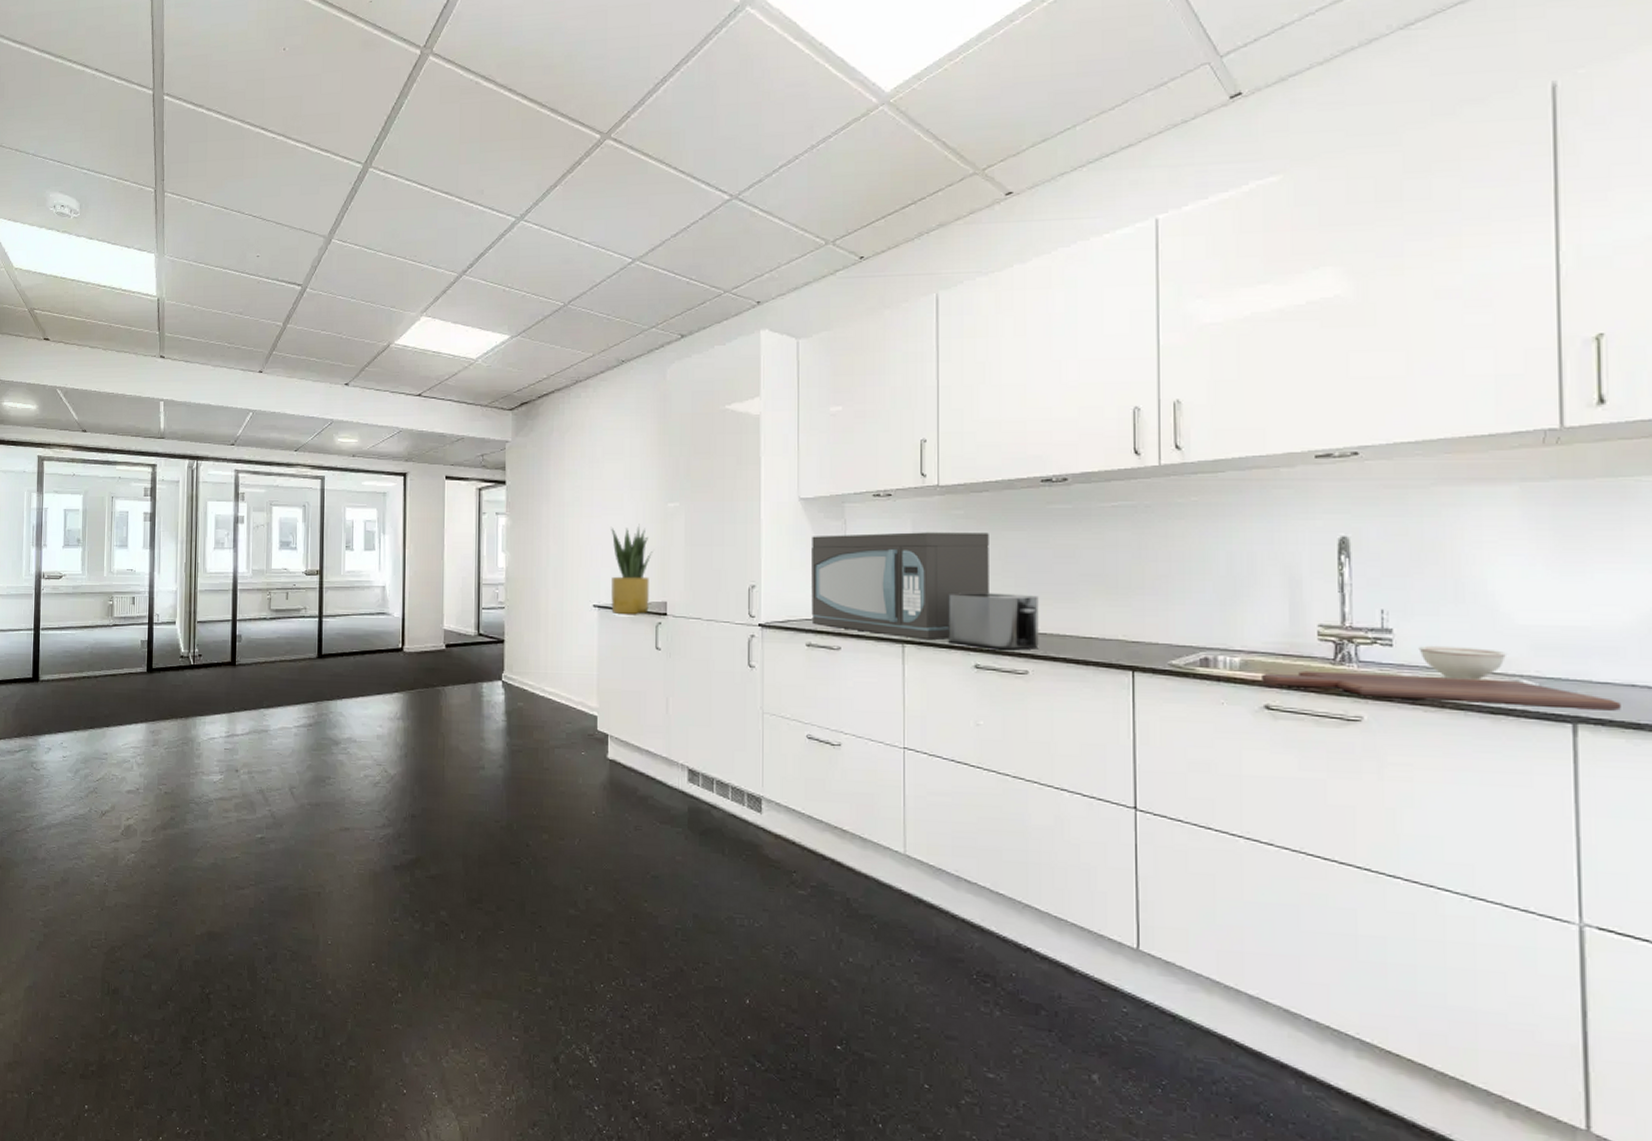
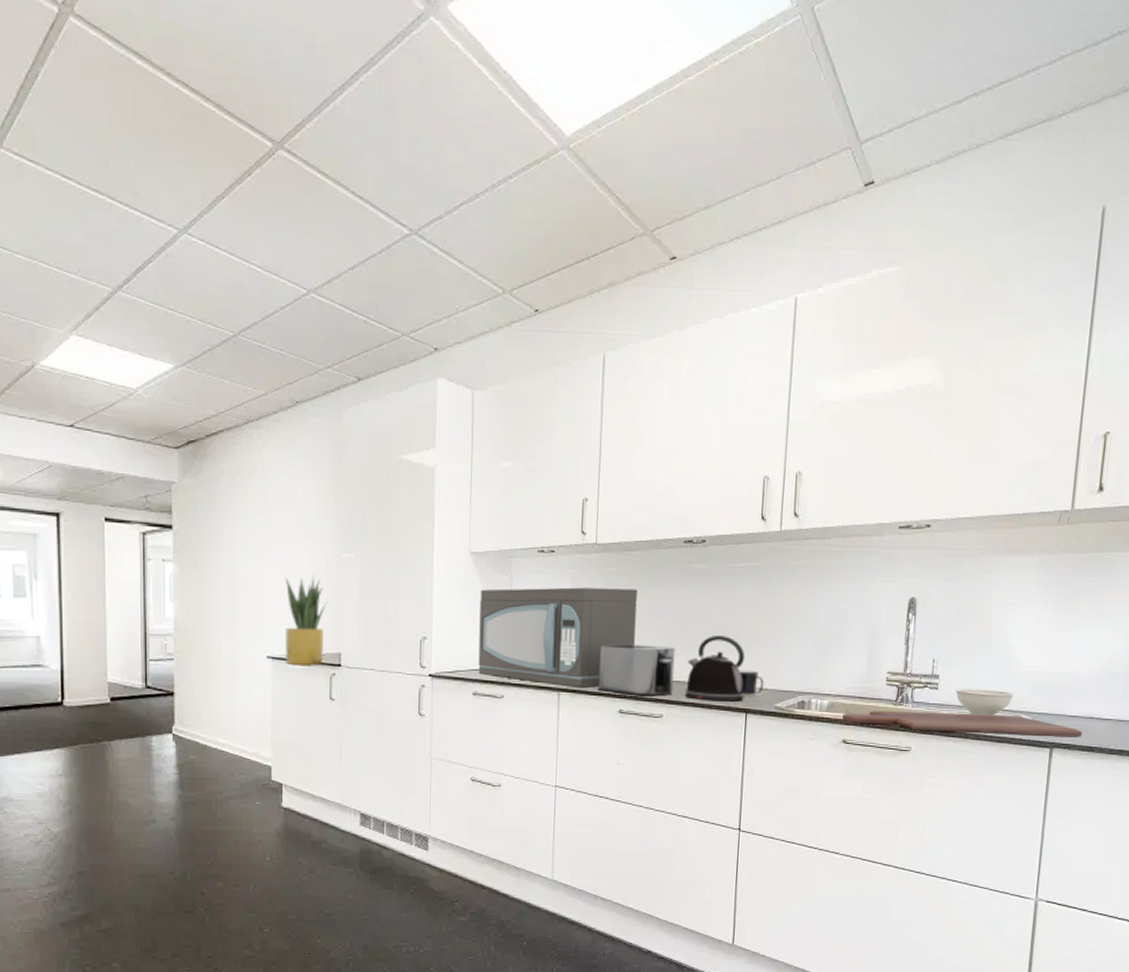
kettle: none [1053,583,1130,659] -> present [685,636,745,703]
mug: none [1120,621,1154,652] -> present [739,670,764,697]

